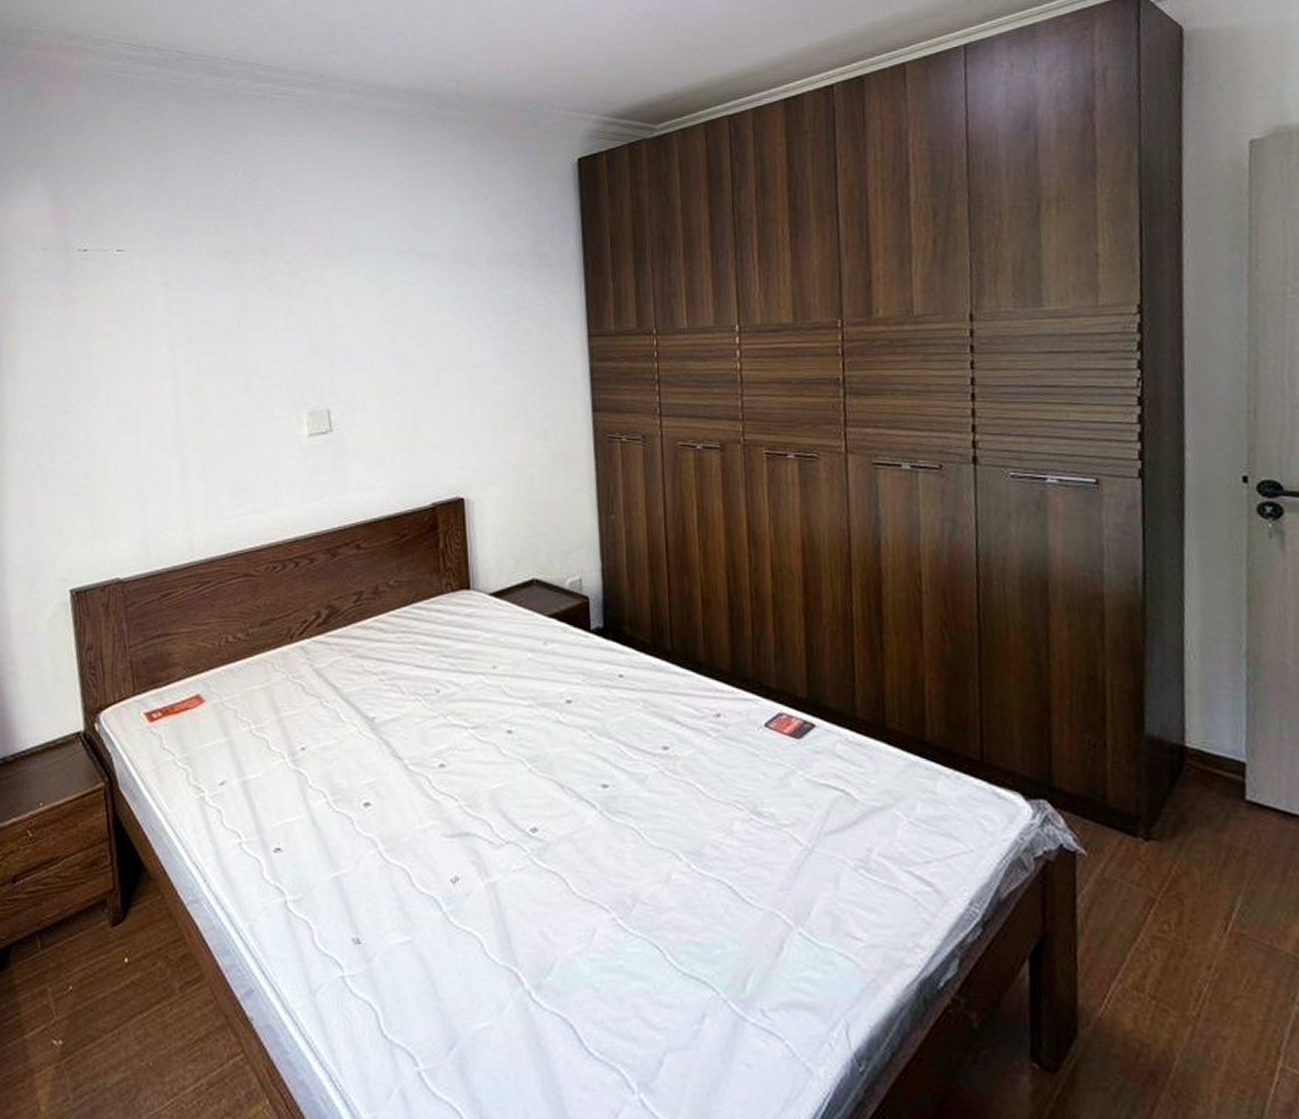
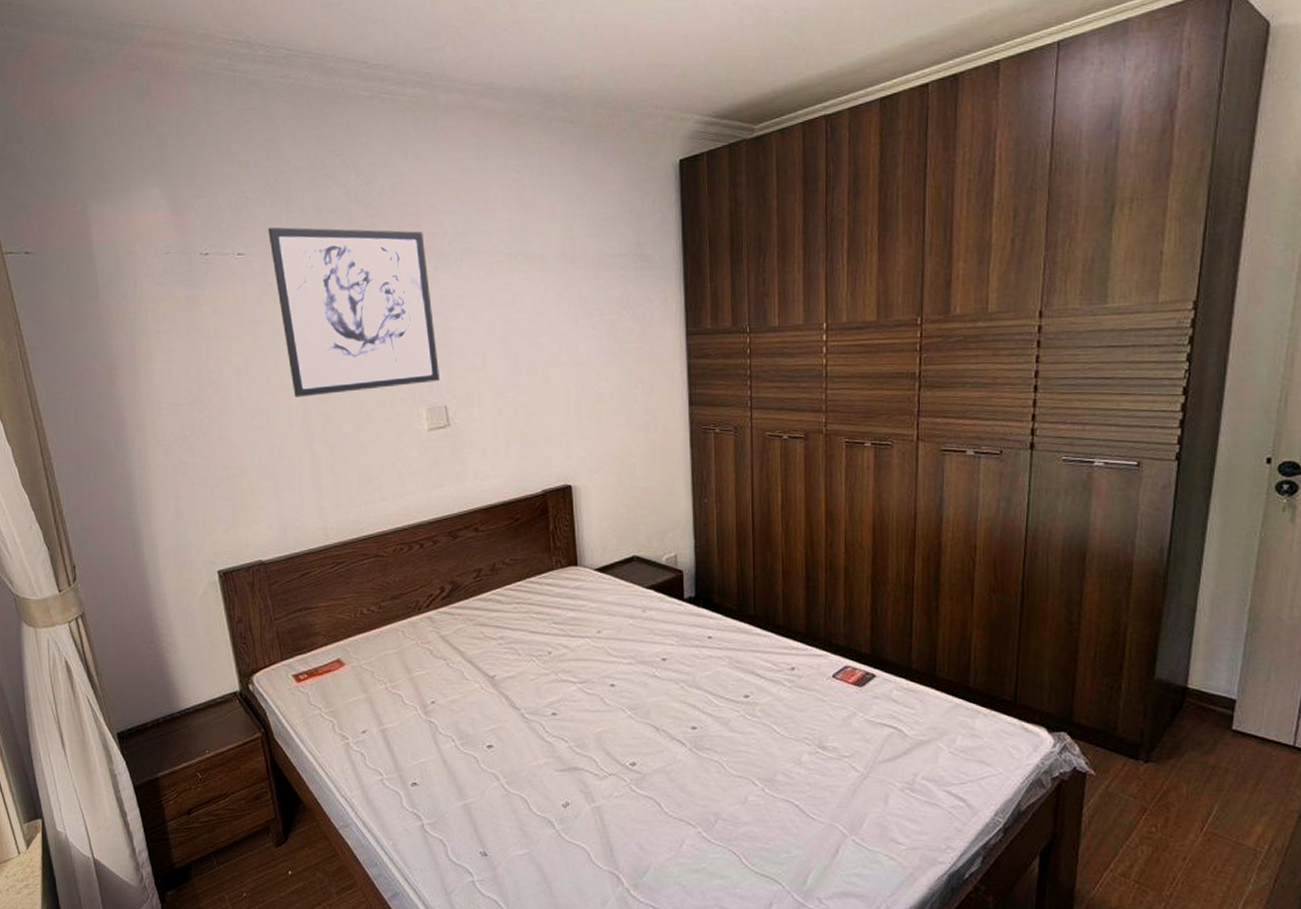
wall art: none [150,223,323,400] -> present [268,227,440,398]

